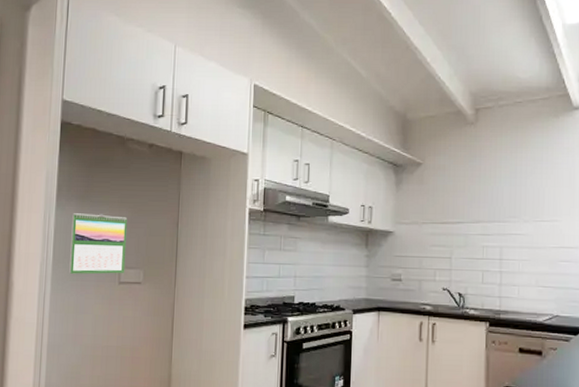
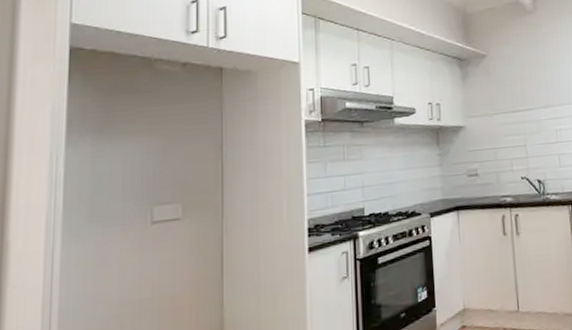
calendar: present [69,213,128,274] -> none [86,146,160,221]

